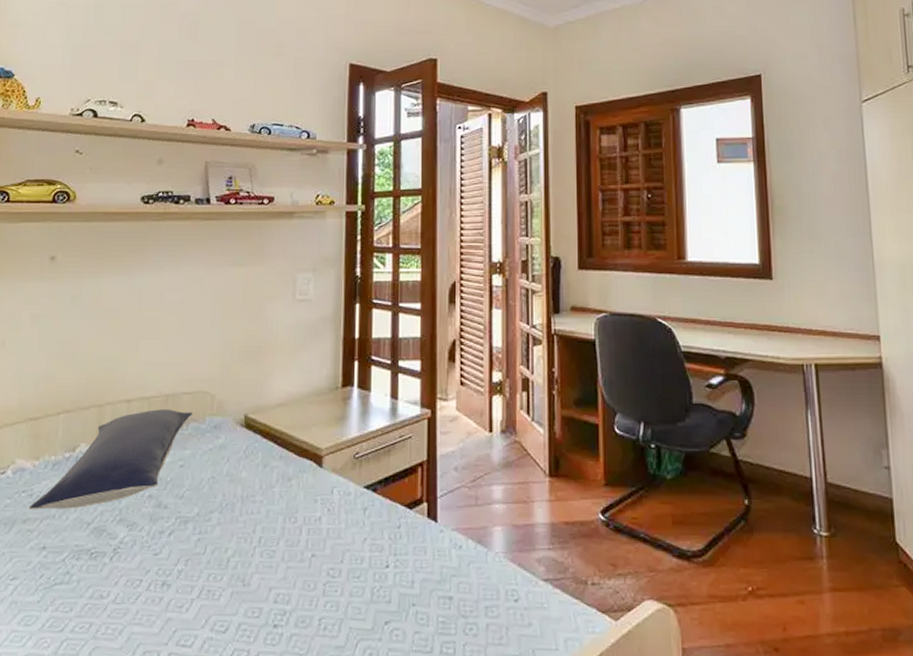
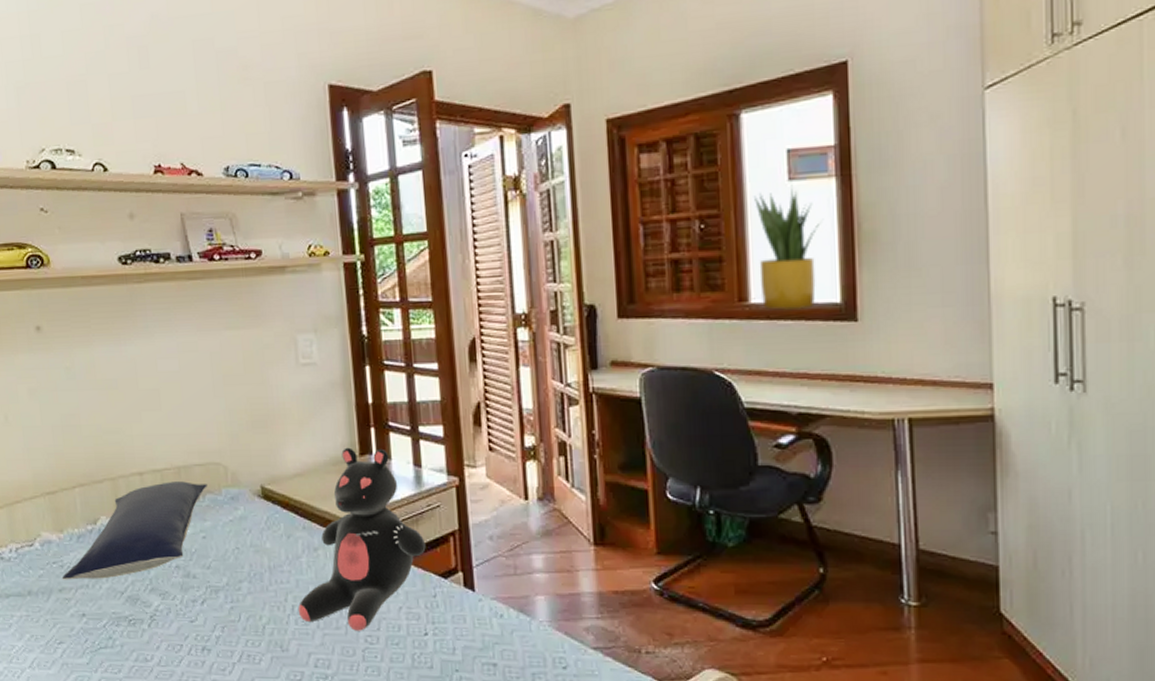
stuffed animal: none [264,379,395,564] -> present [298,447,426,631]
planter: none [691,168,743,269] -> present [754,186,821,311]

